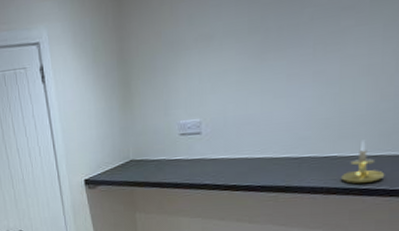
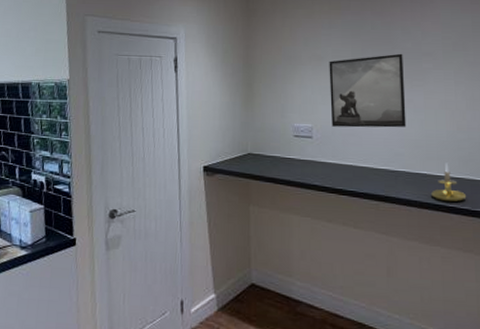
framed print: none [219,12,316,118] -> present [329,53,407,128]

